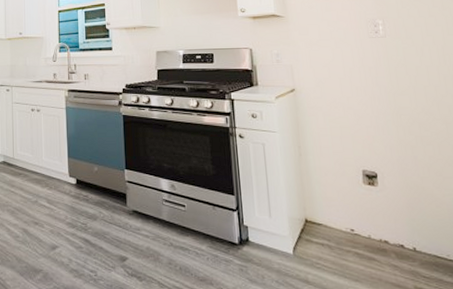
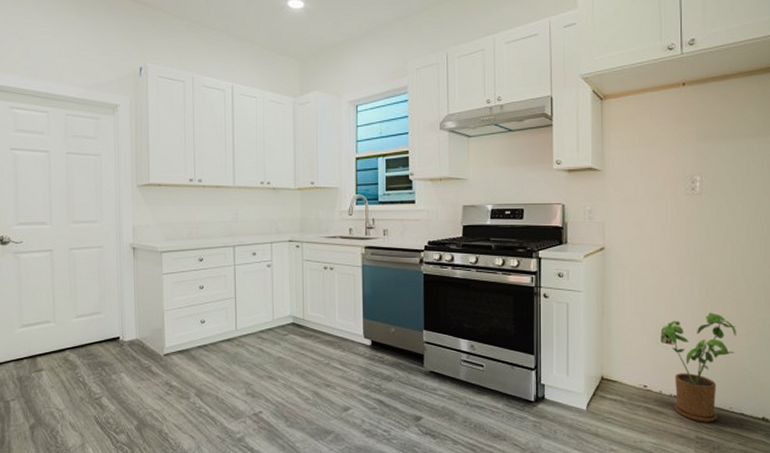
house plant: none [362,153,444,271] -> present [660,312,736,422]

